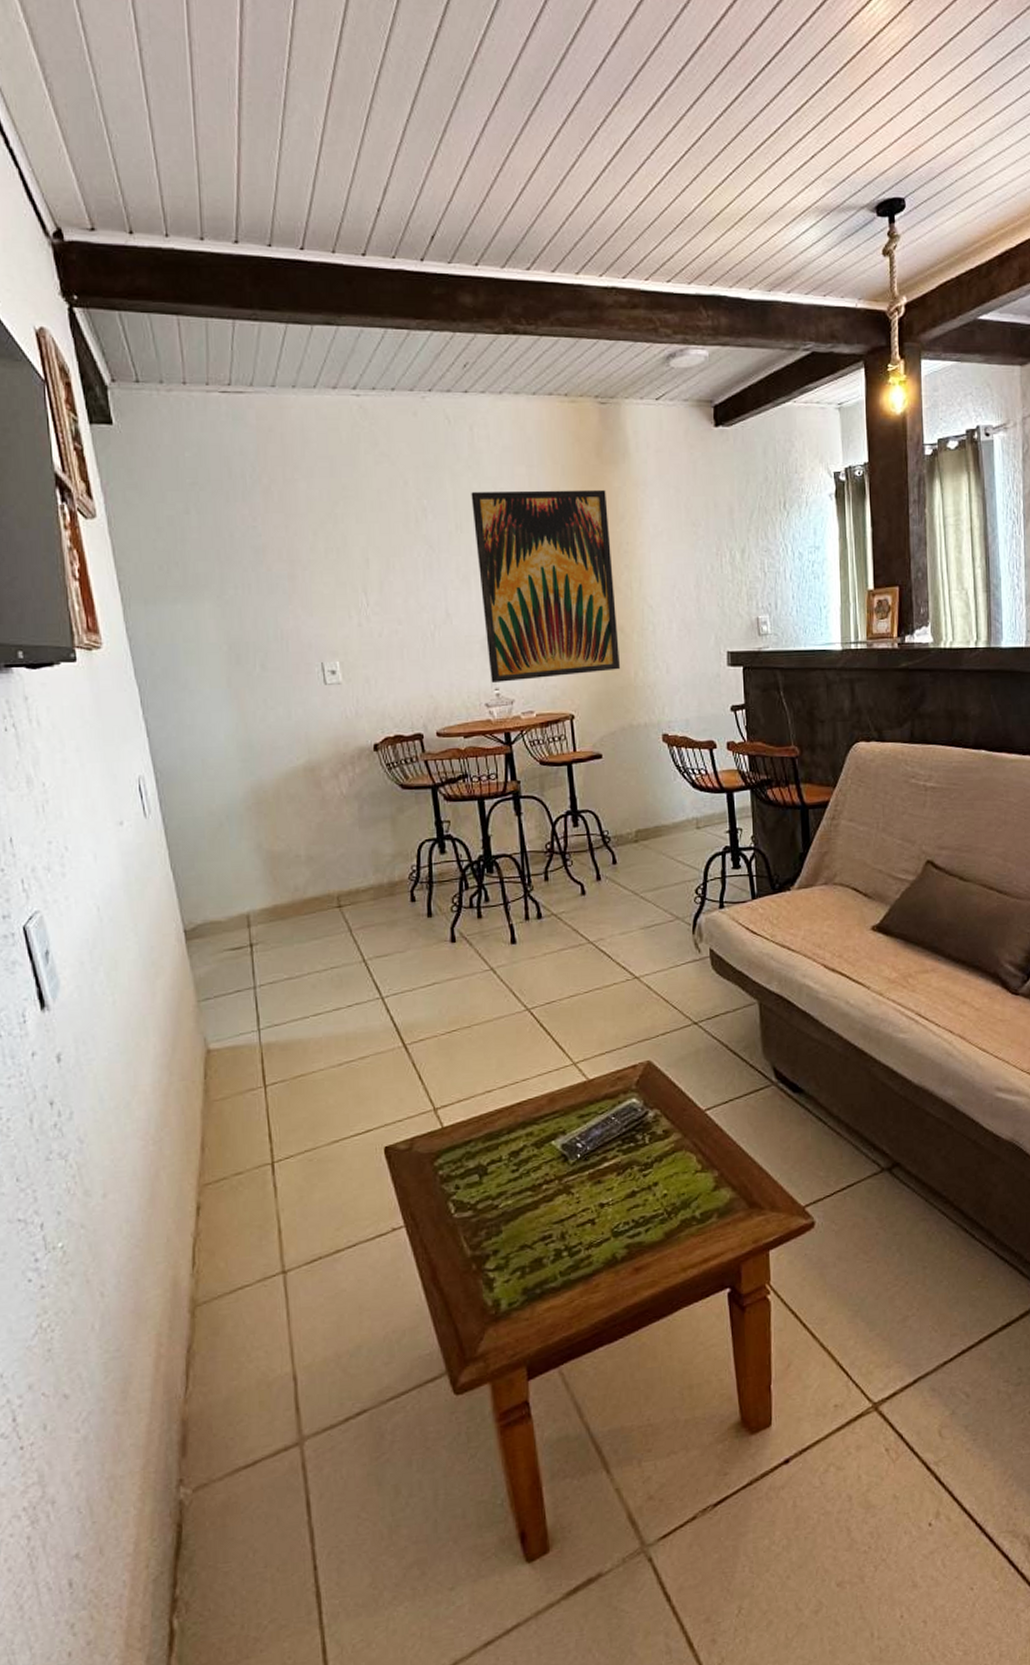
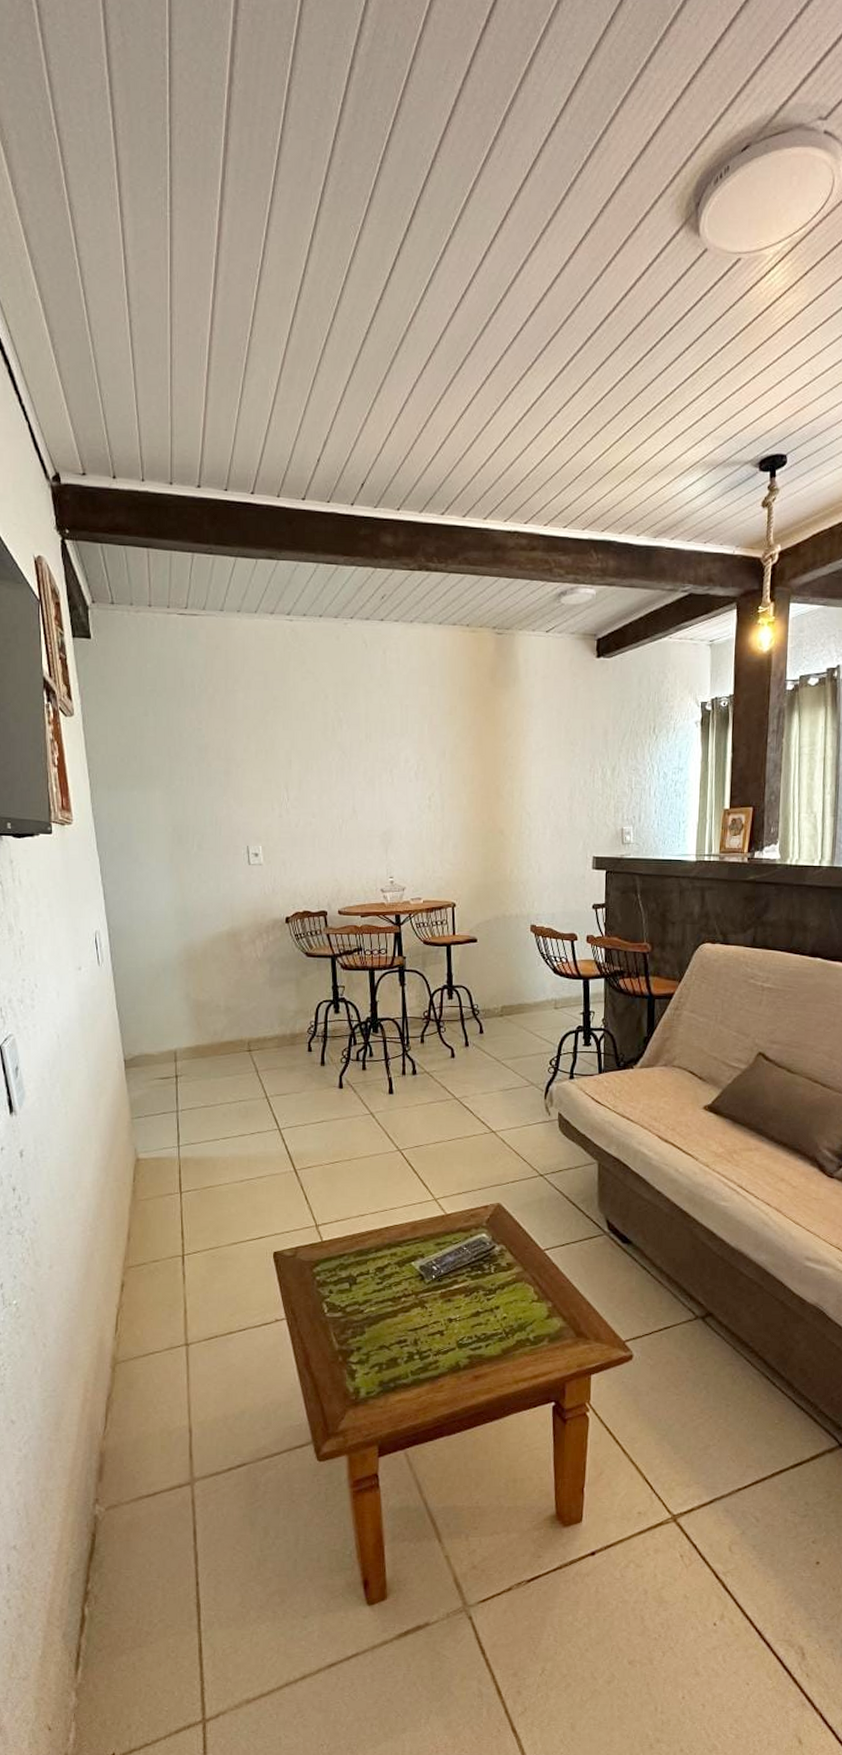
wall art: present [471,489,621,684] -> none [380,707,499,872]

